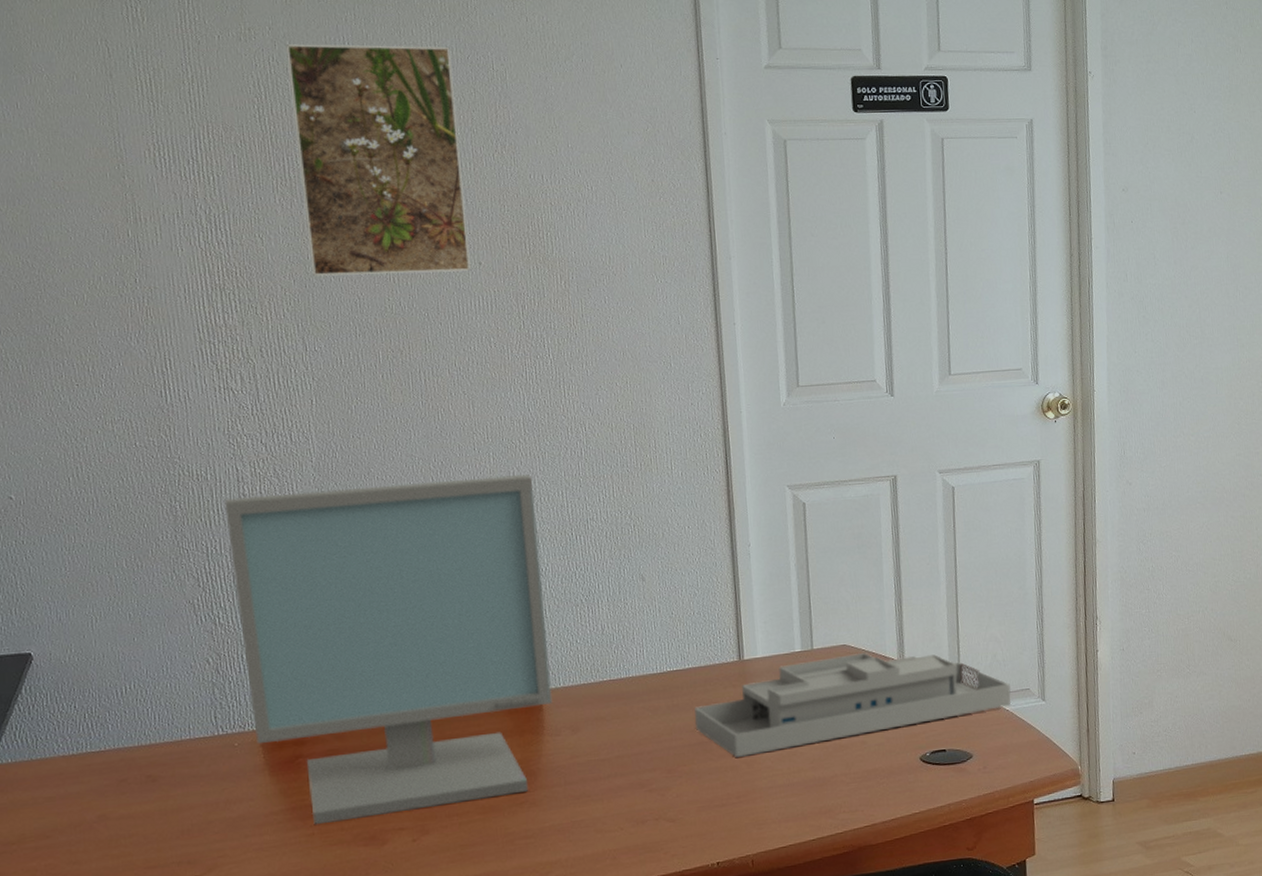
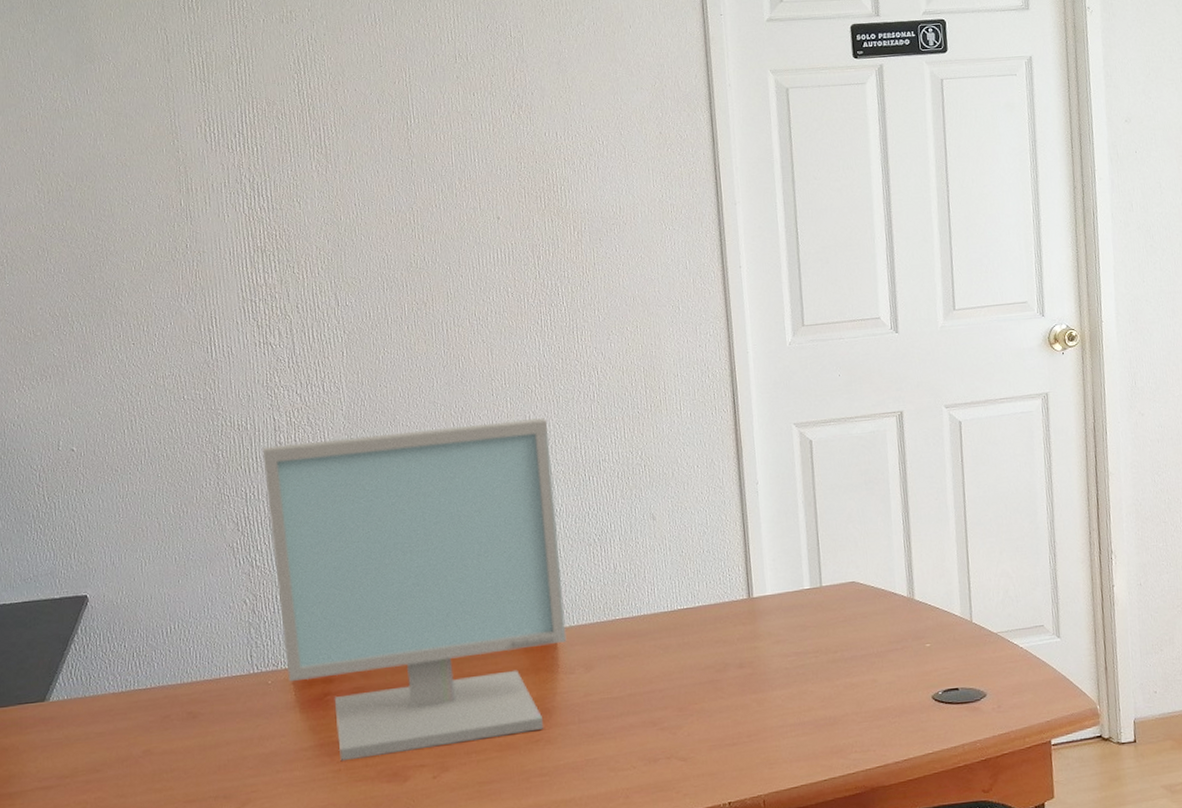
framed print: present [286,44,471,276] -> none [323,17,490,236]
desk organizer: present [694,652,1011,757] -> none [705,589,1025,696]

